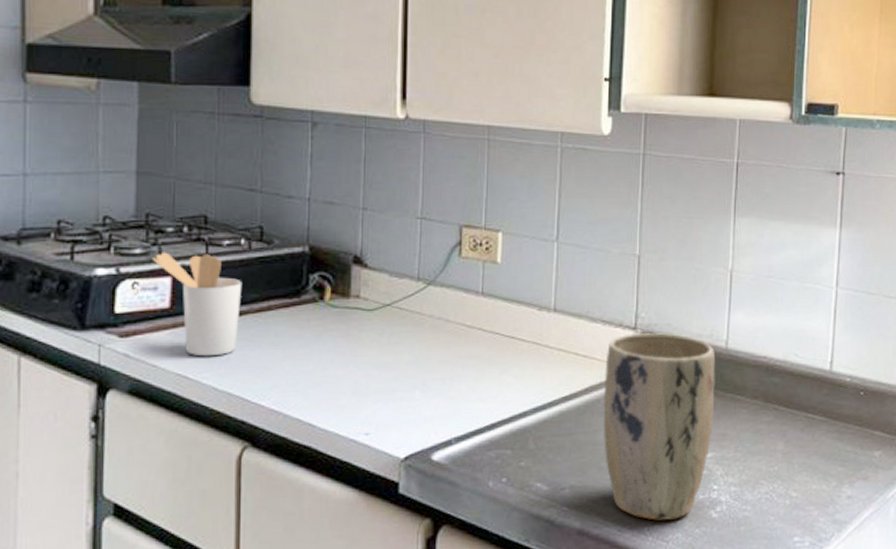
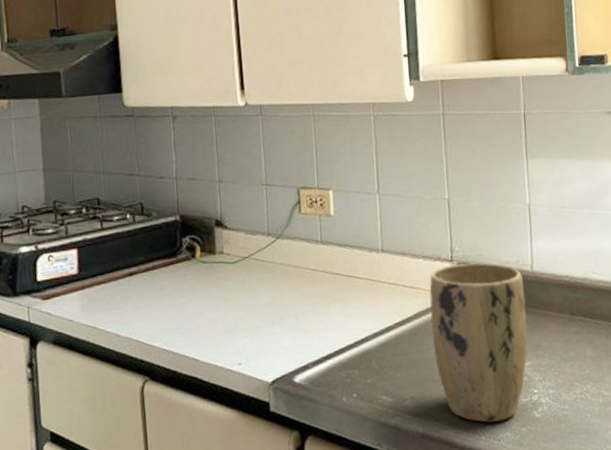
utensil holder: present [152,252,243,357] -> none [61,228,132,311]

